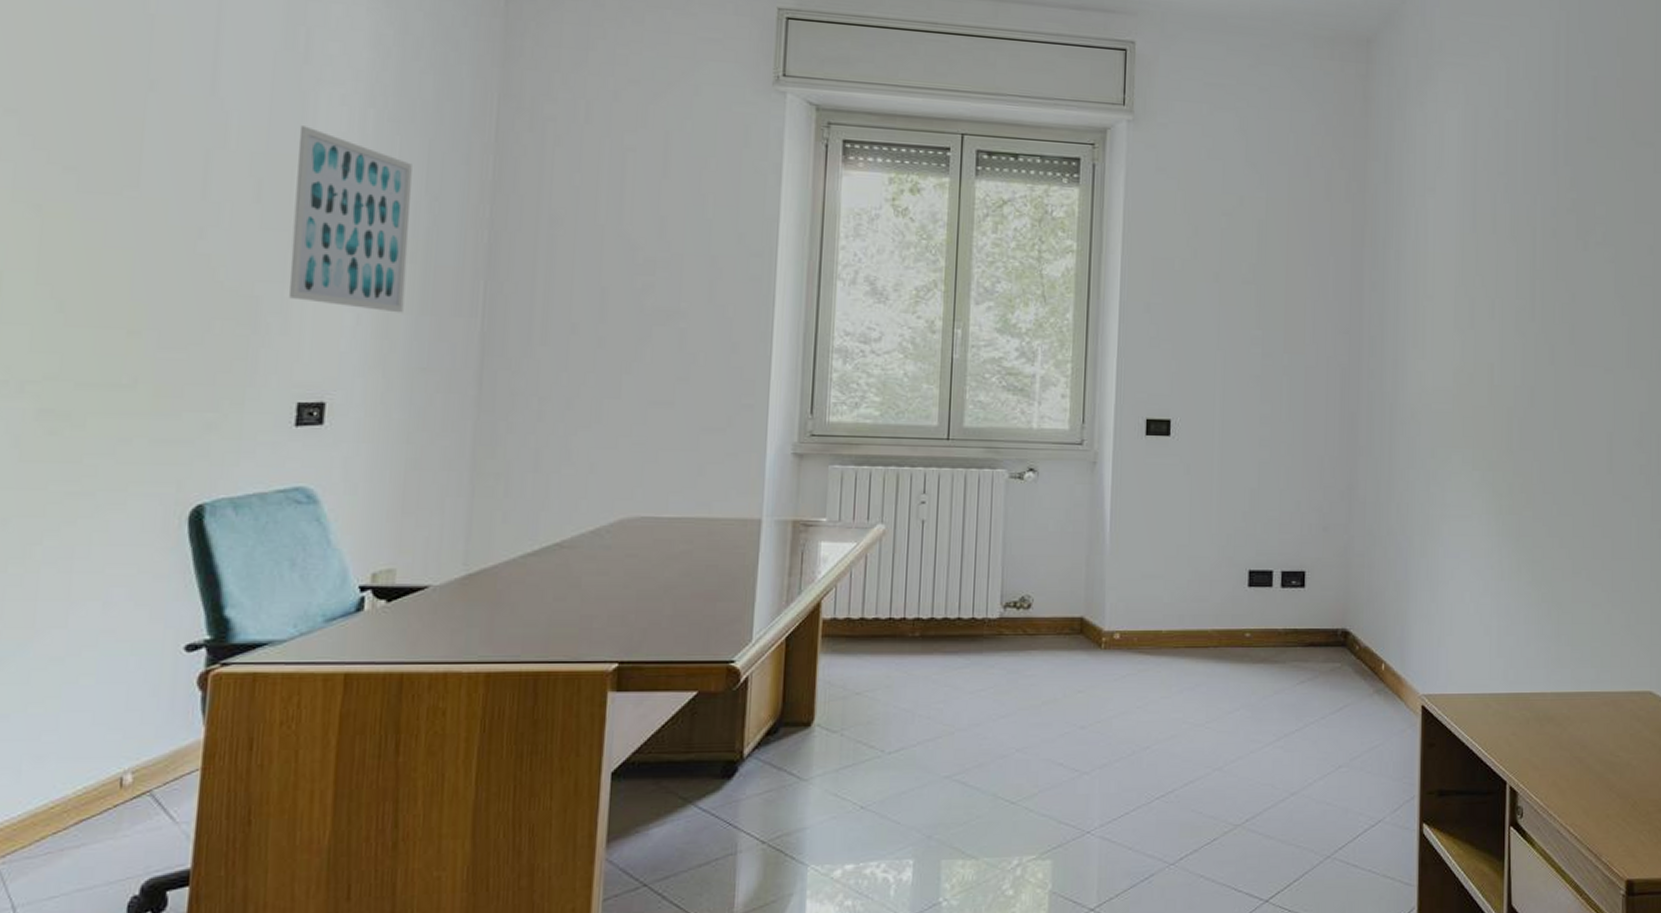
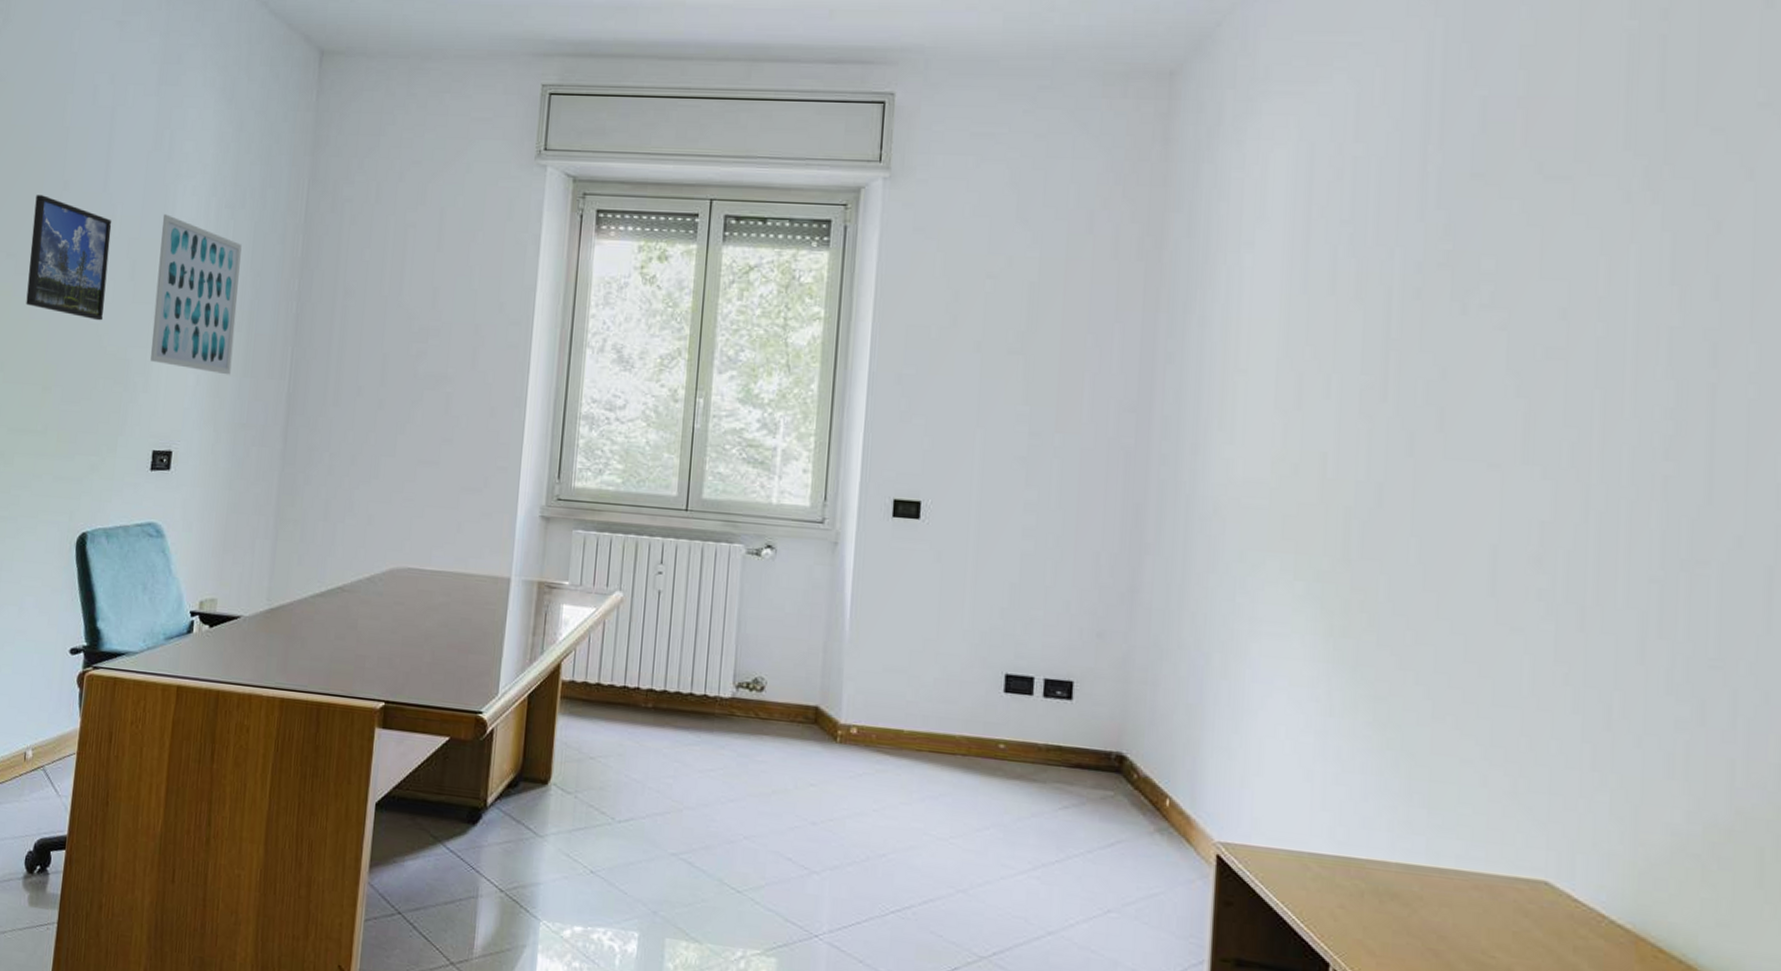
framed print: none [96,95,226,251] -> present [26,195,112,321]

